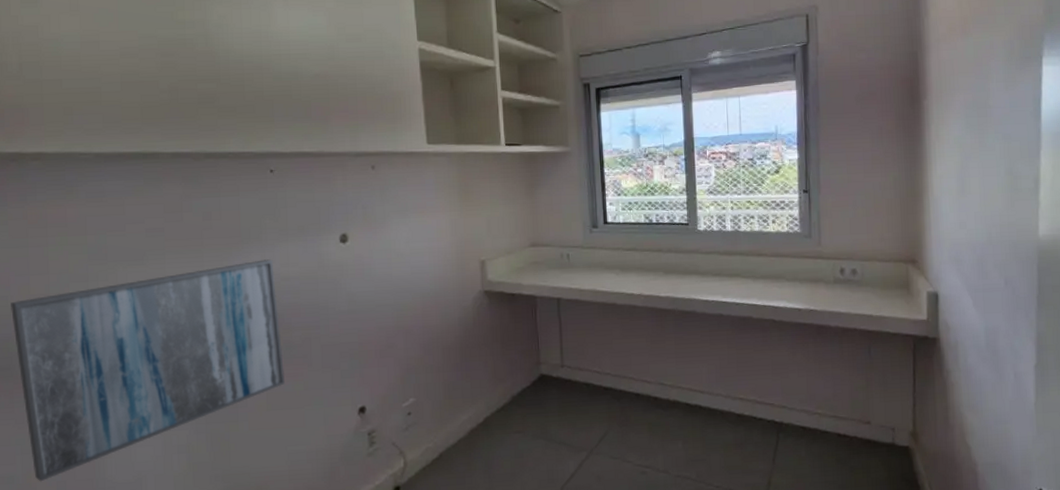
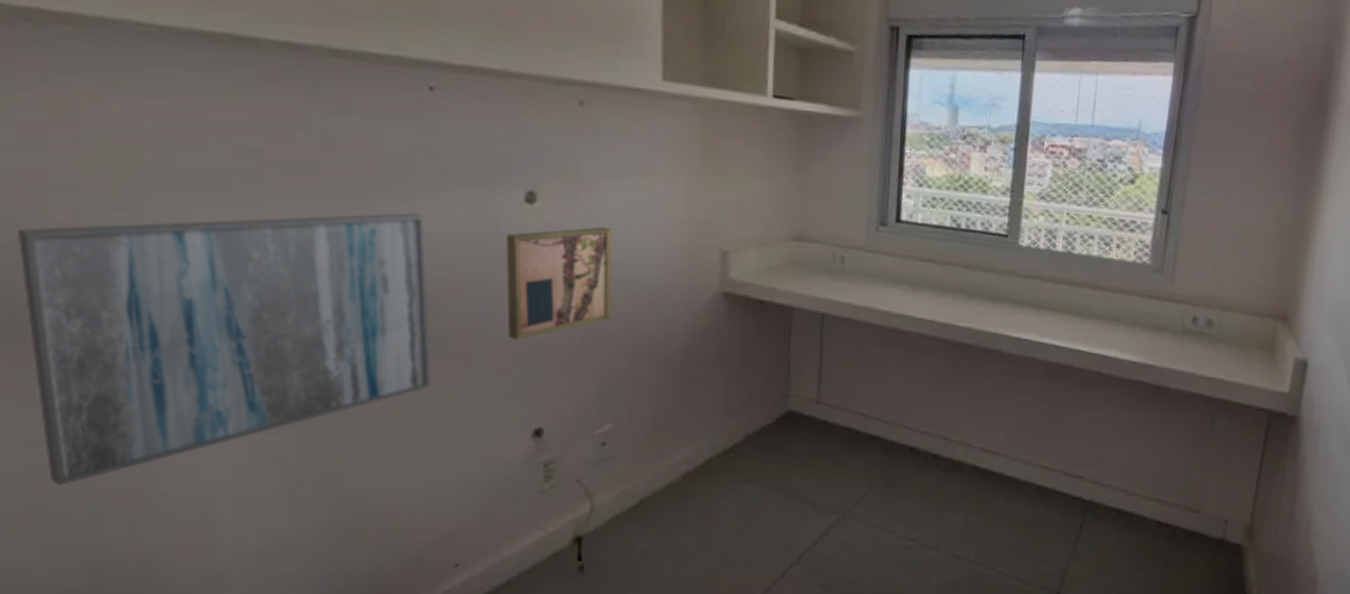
wall art: none [329,253,407,343] -> present [506,226,613,340]

